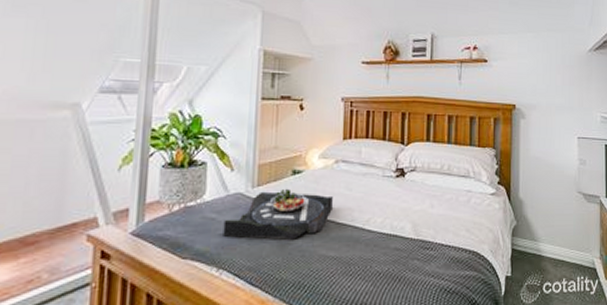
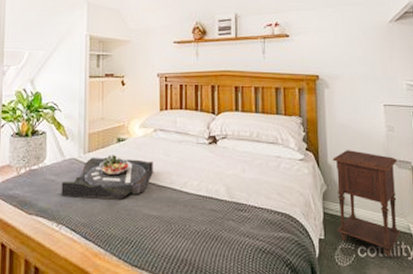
nightstand: none [524,184,586,293] -> present [332,150,400,258]

